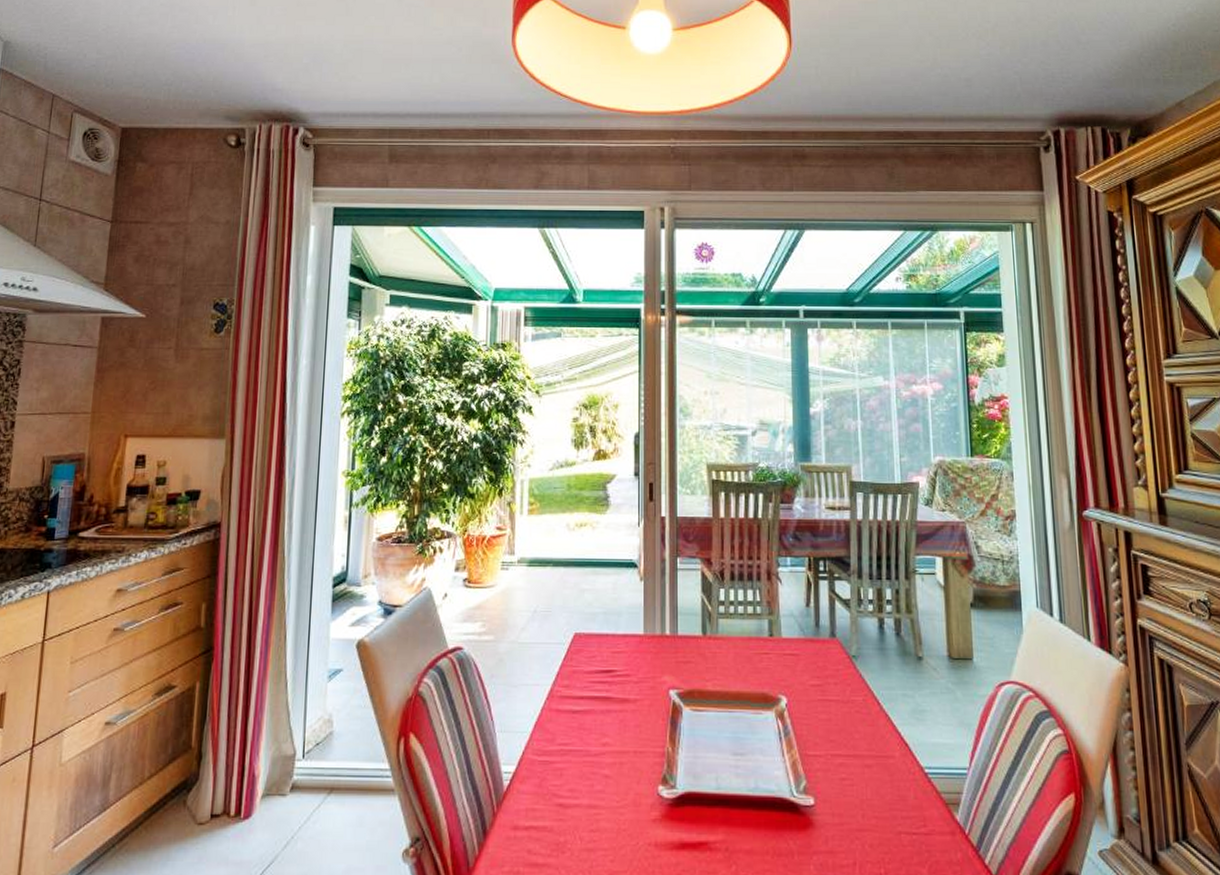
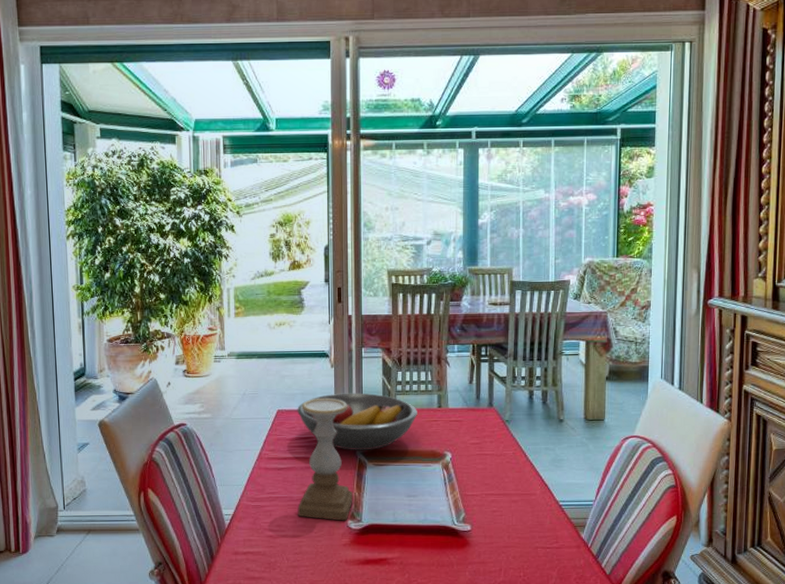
candle holder: none [595,619,666,786] -> present [297,398,353,521]
fruit bowl: none [598,613,744,691] -> present [297,393,417,451]

